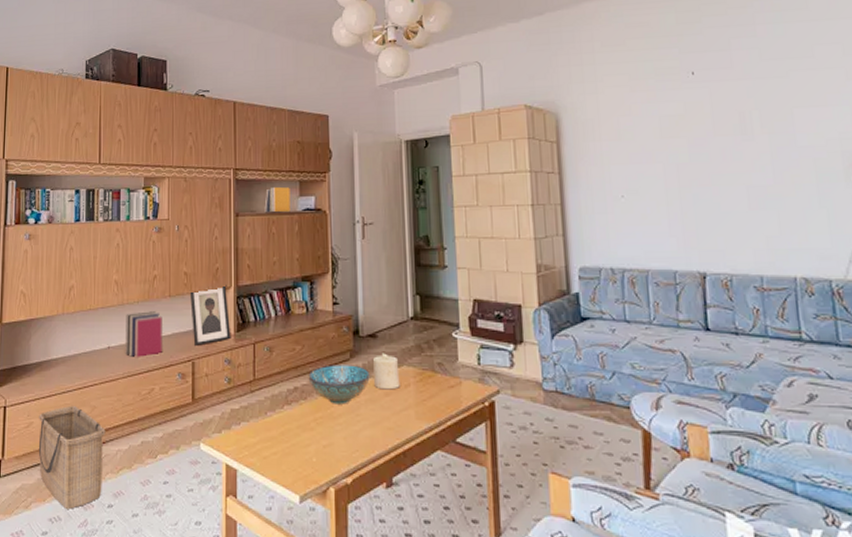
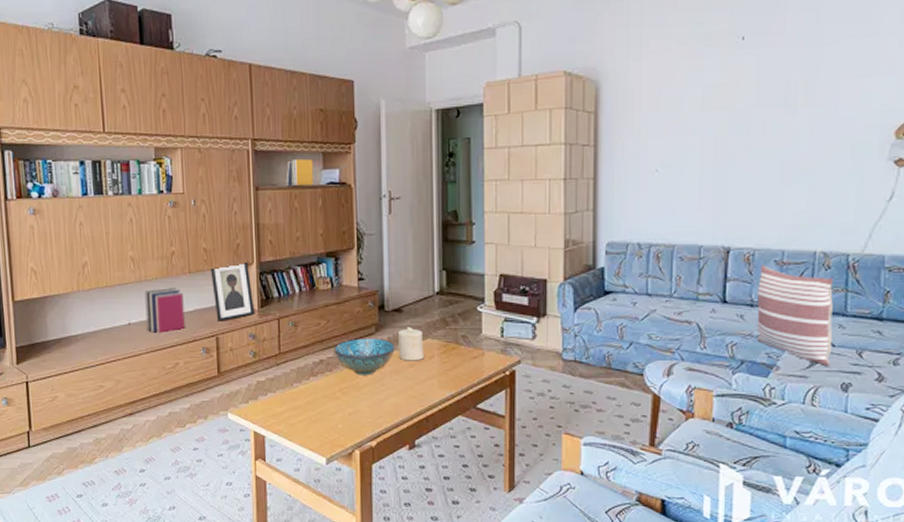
basket: present [38,405,106,509] -> none [63,379,133,474]
pillow: none [740,291,831,400] -> present [756,265,834,366]

